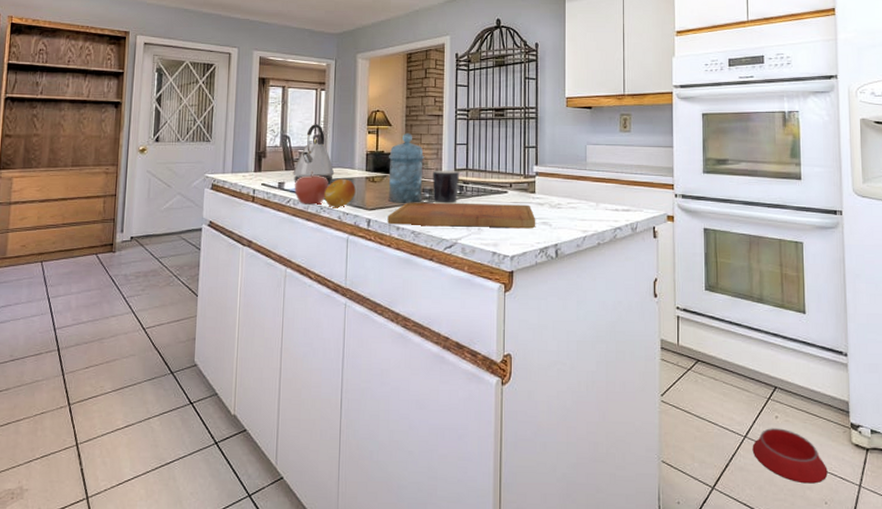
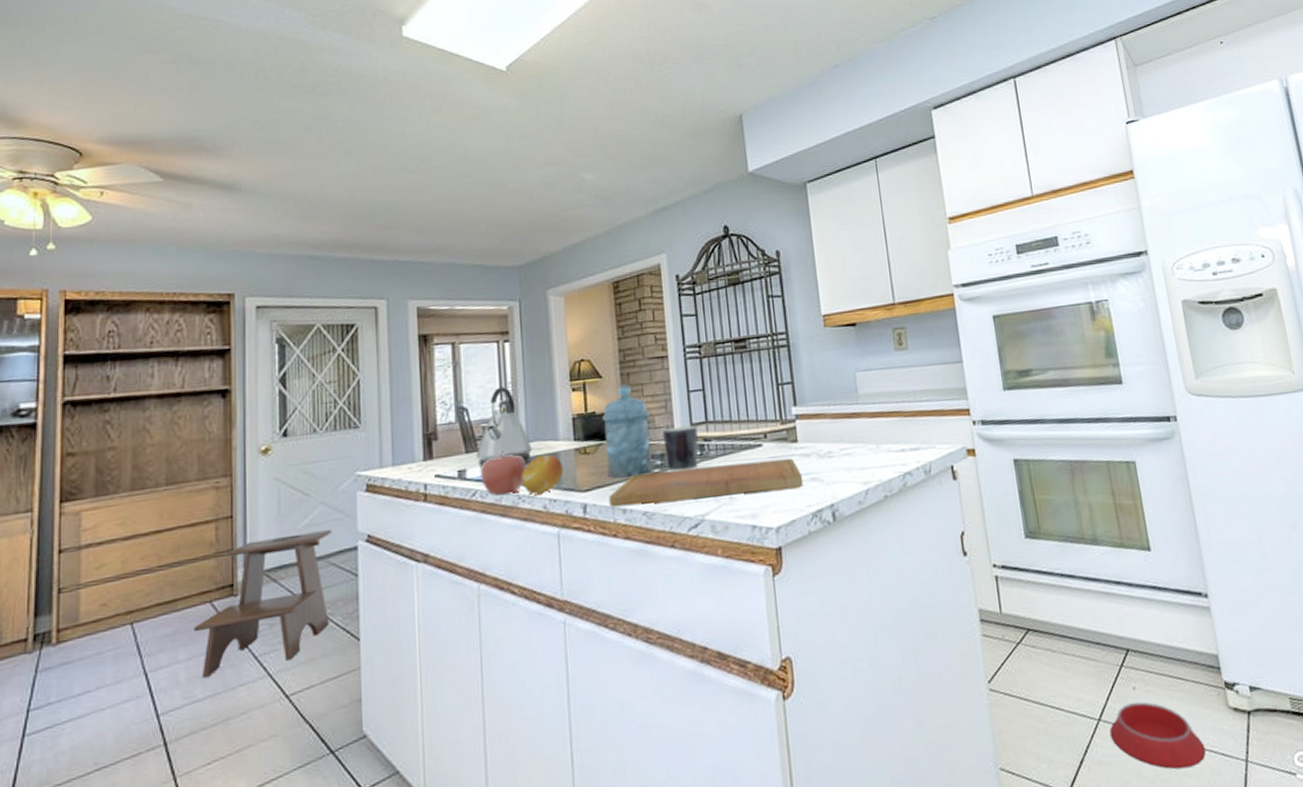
step stool: none [83,214,185,308] -> present [194,530,333,679]

